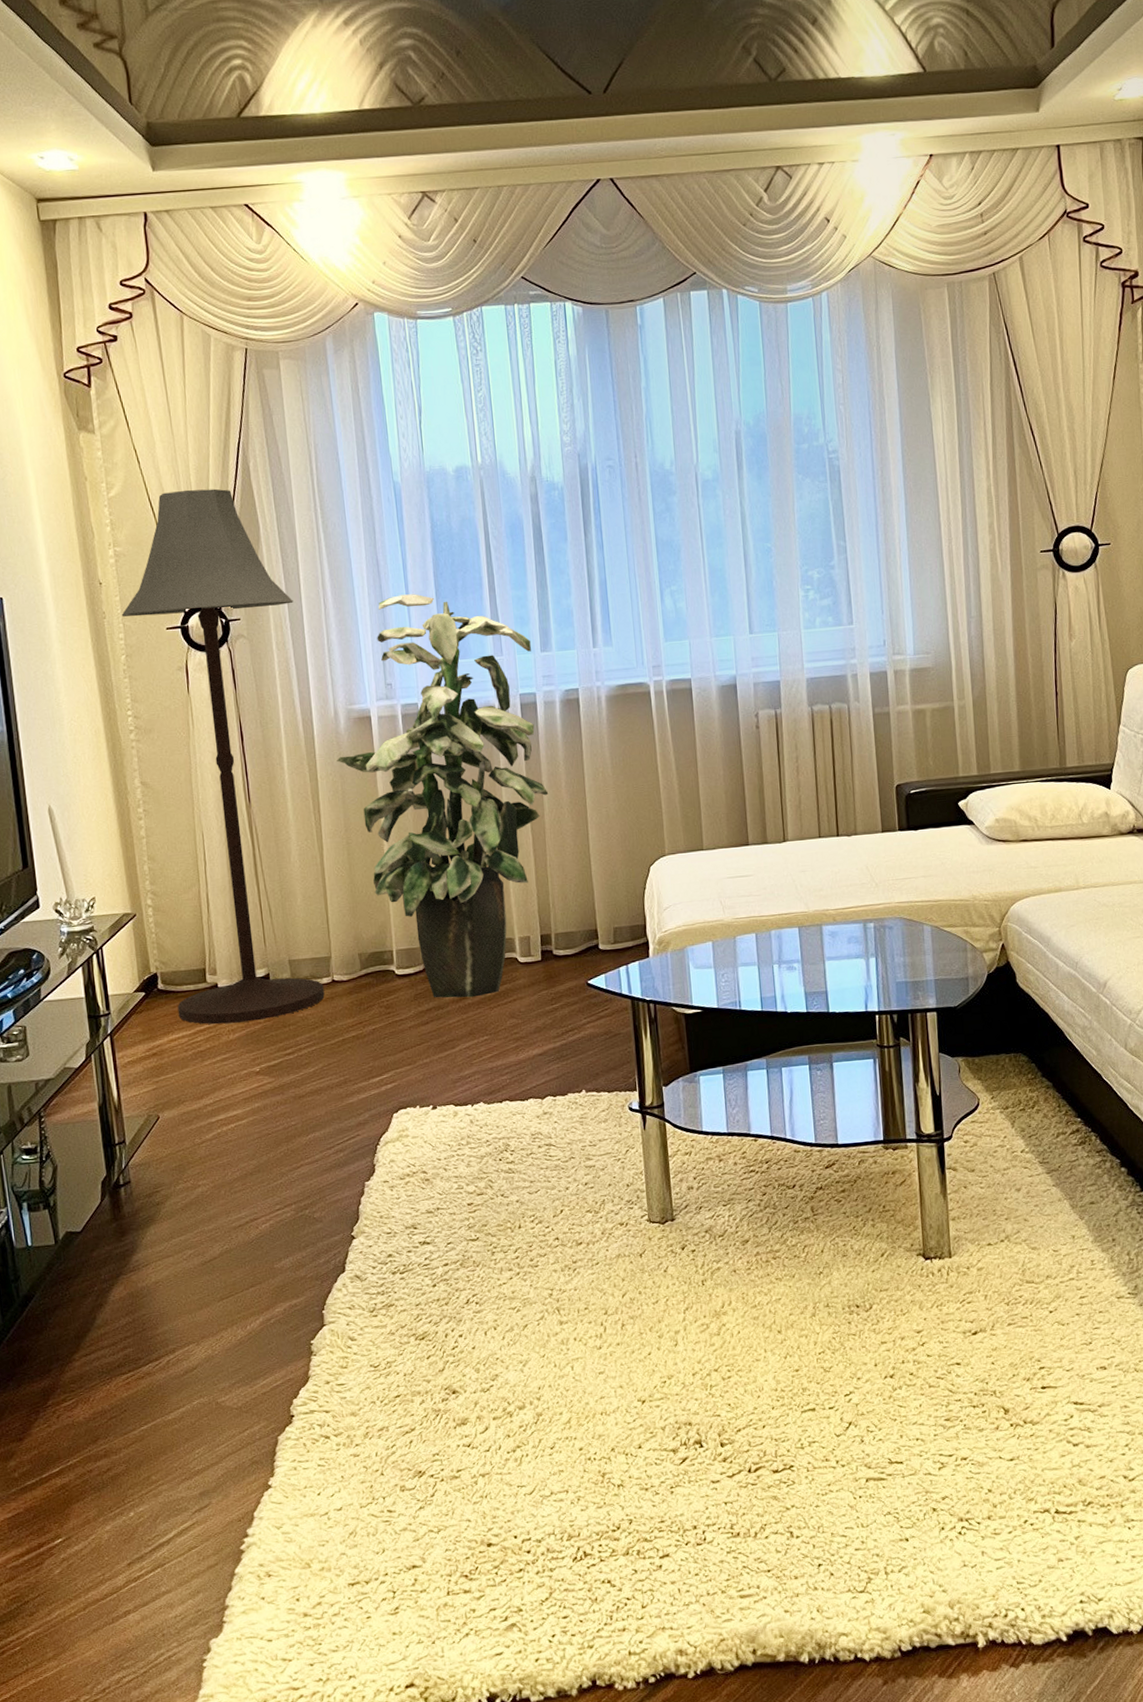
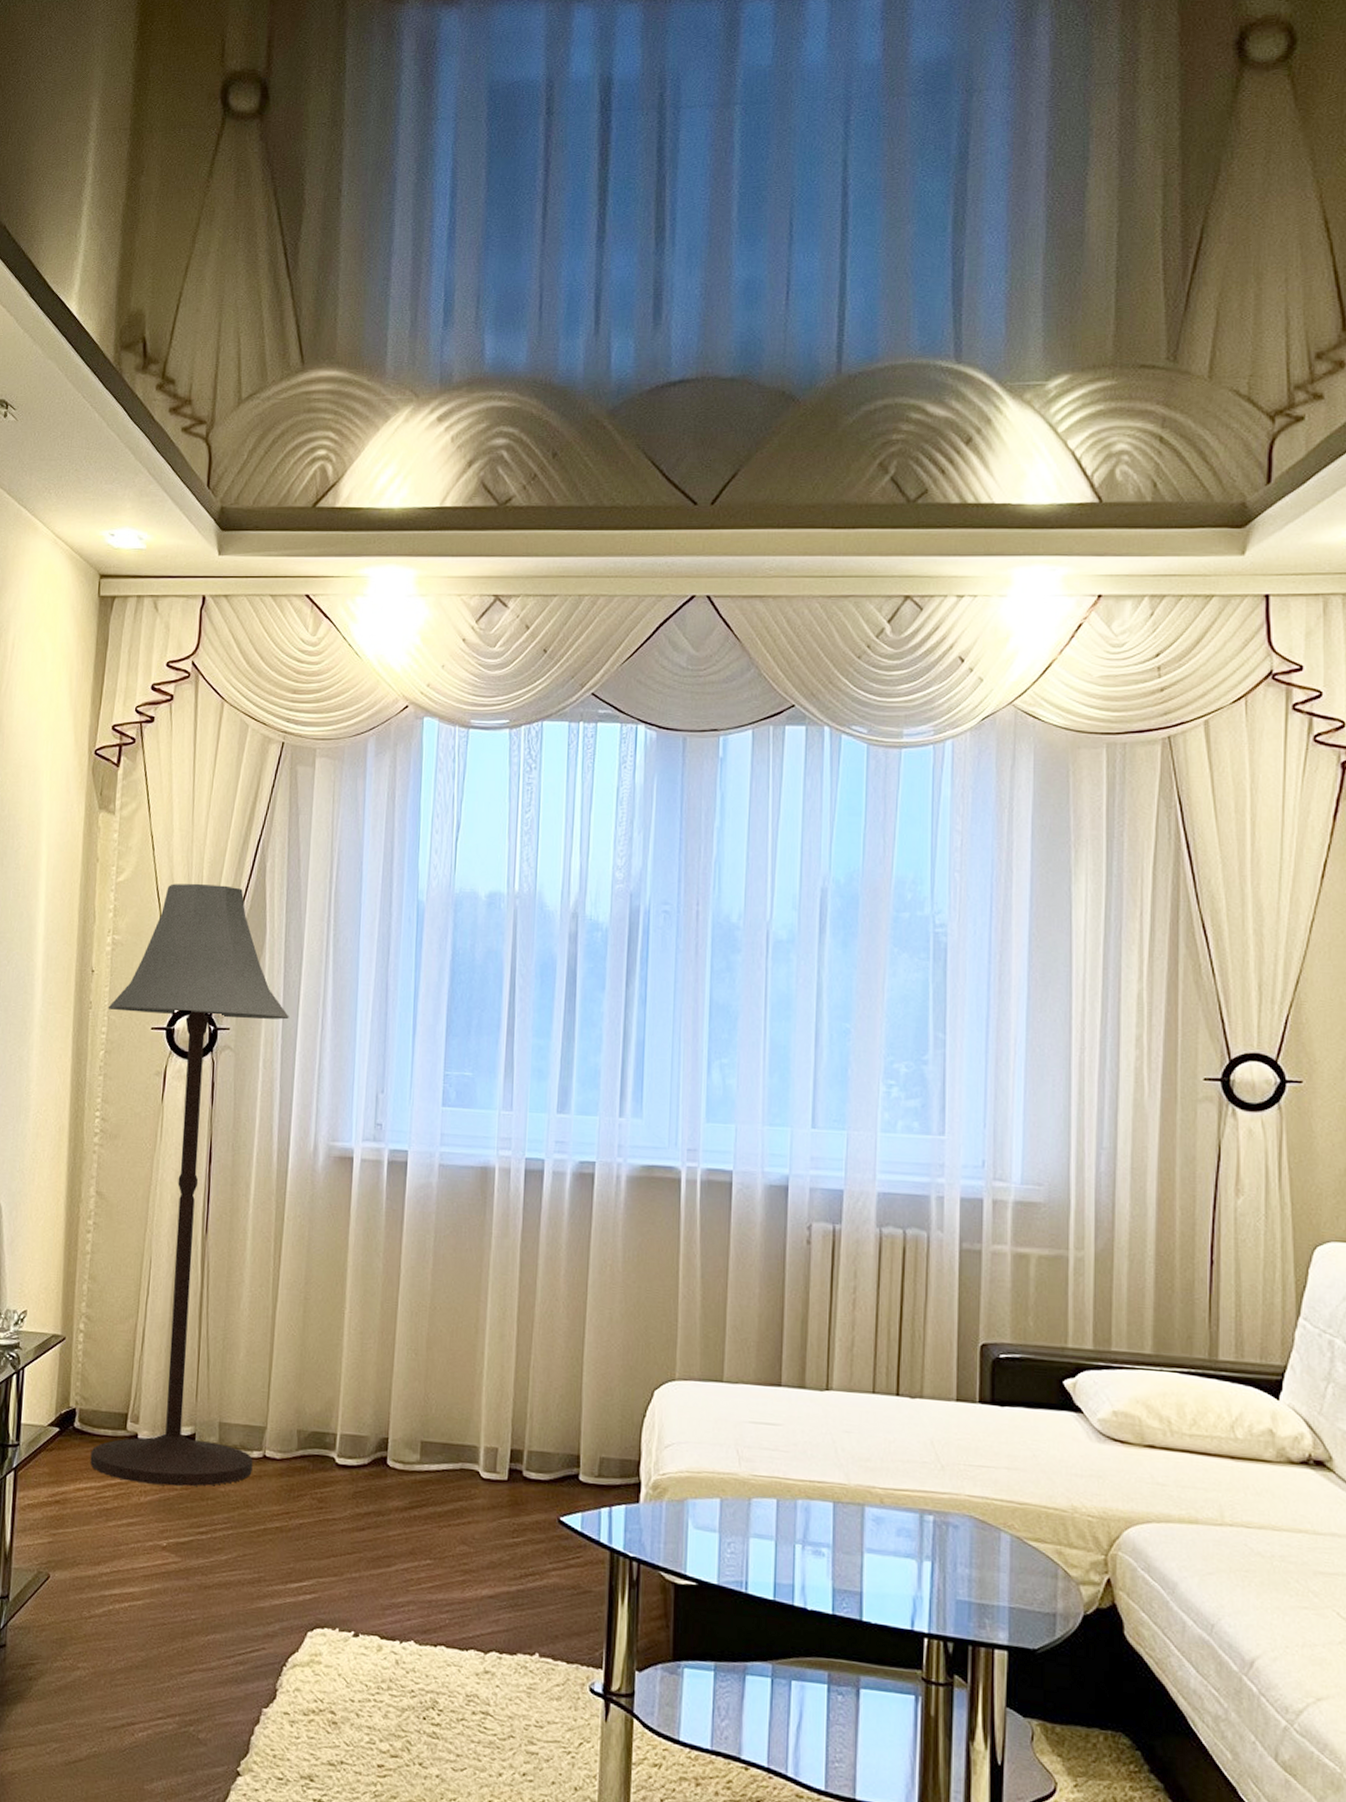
indoor plant: present [337,594,549,998] -> none [308,1026,546,1510]

